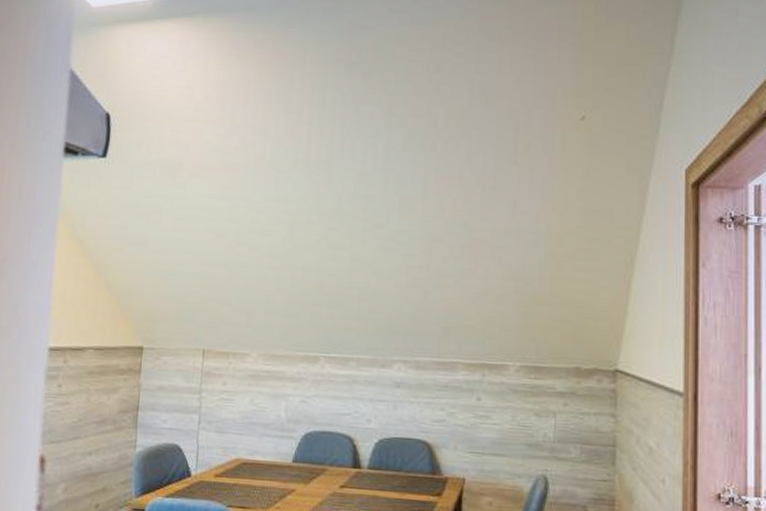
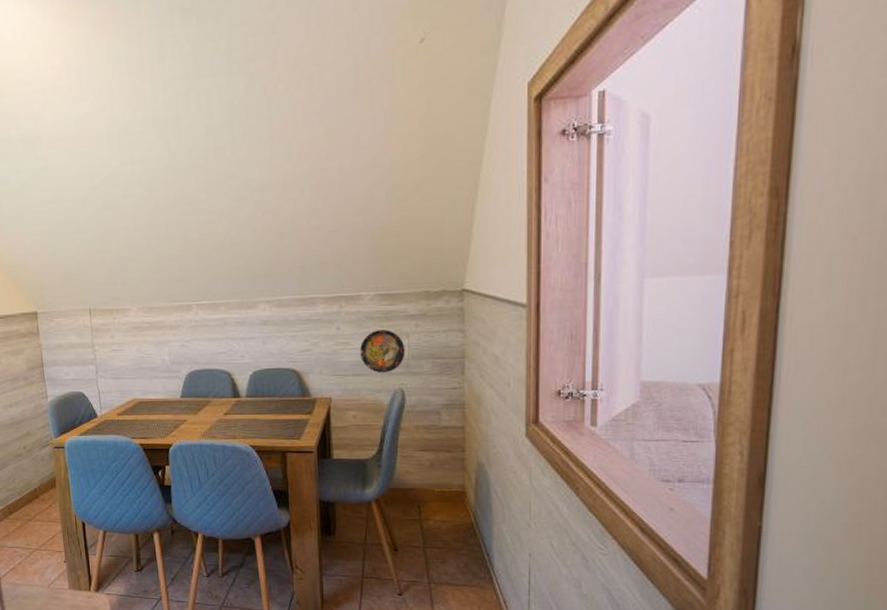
decorative plate: none [501,405,551,456] -> present [360,329,405,373]

